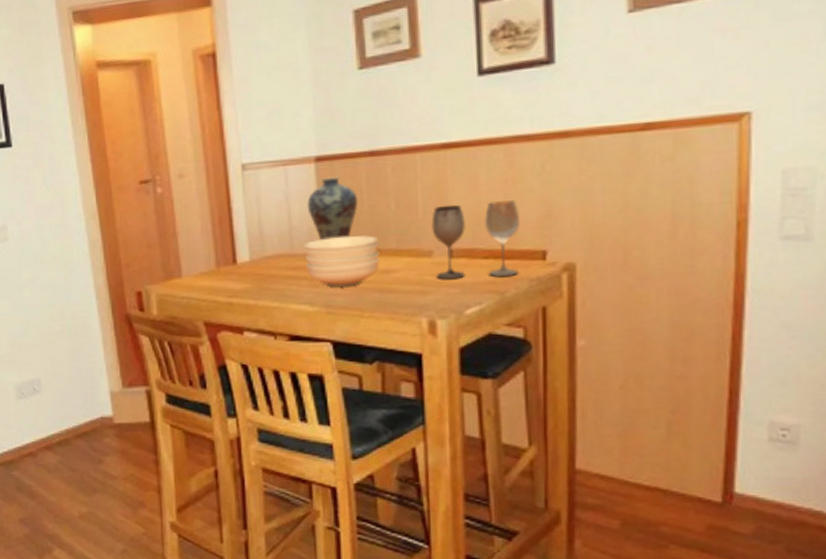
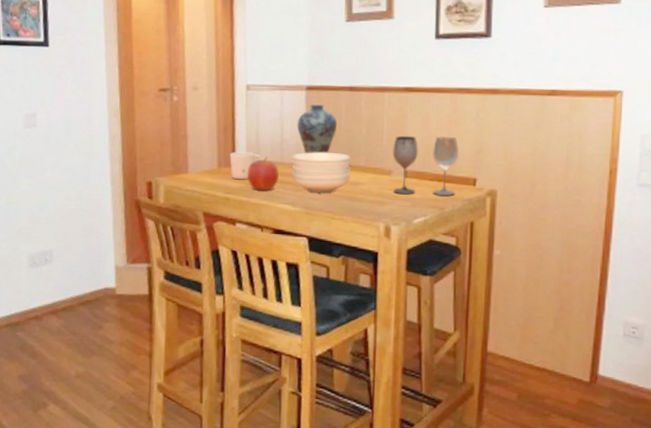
mug: none [229,245,268,280] -> present [229,151,262,180]
fruit: none [251,249,292,291] -> present [247,157,280,191]

